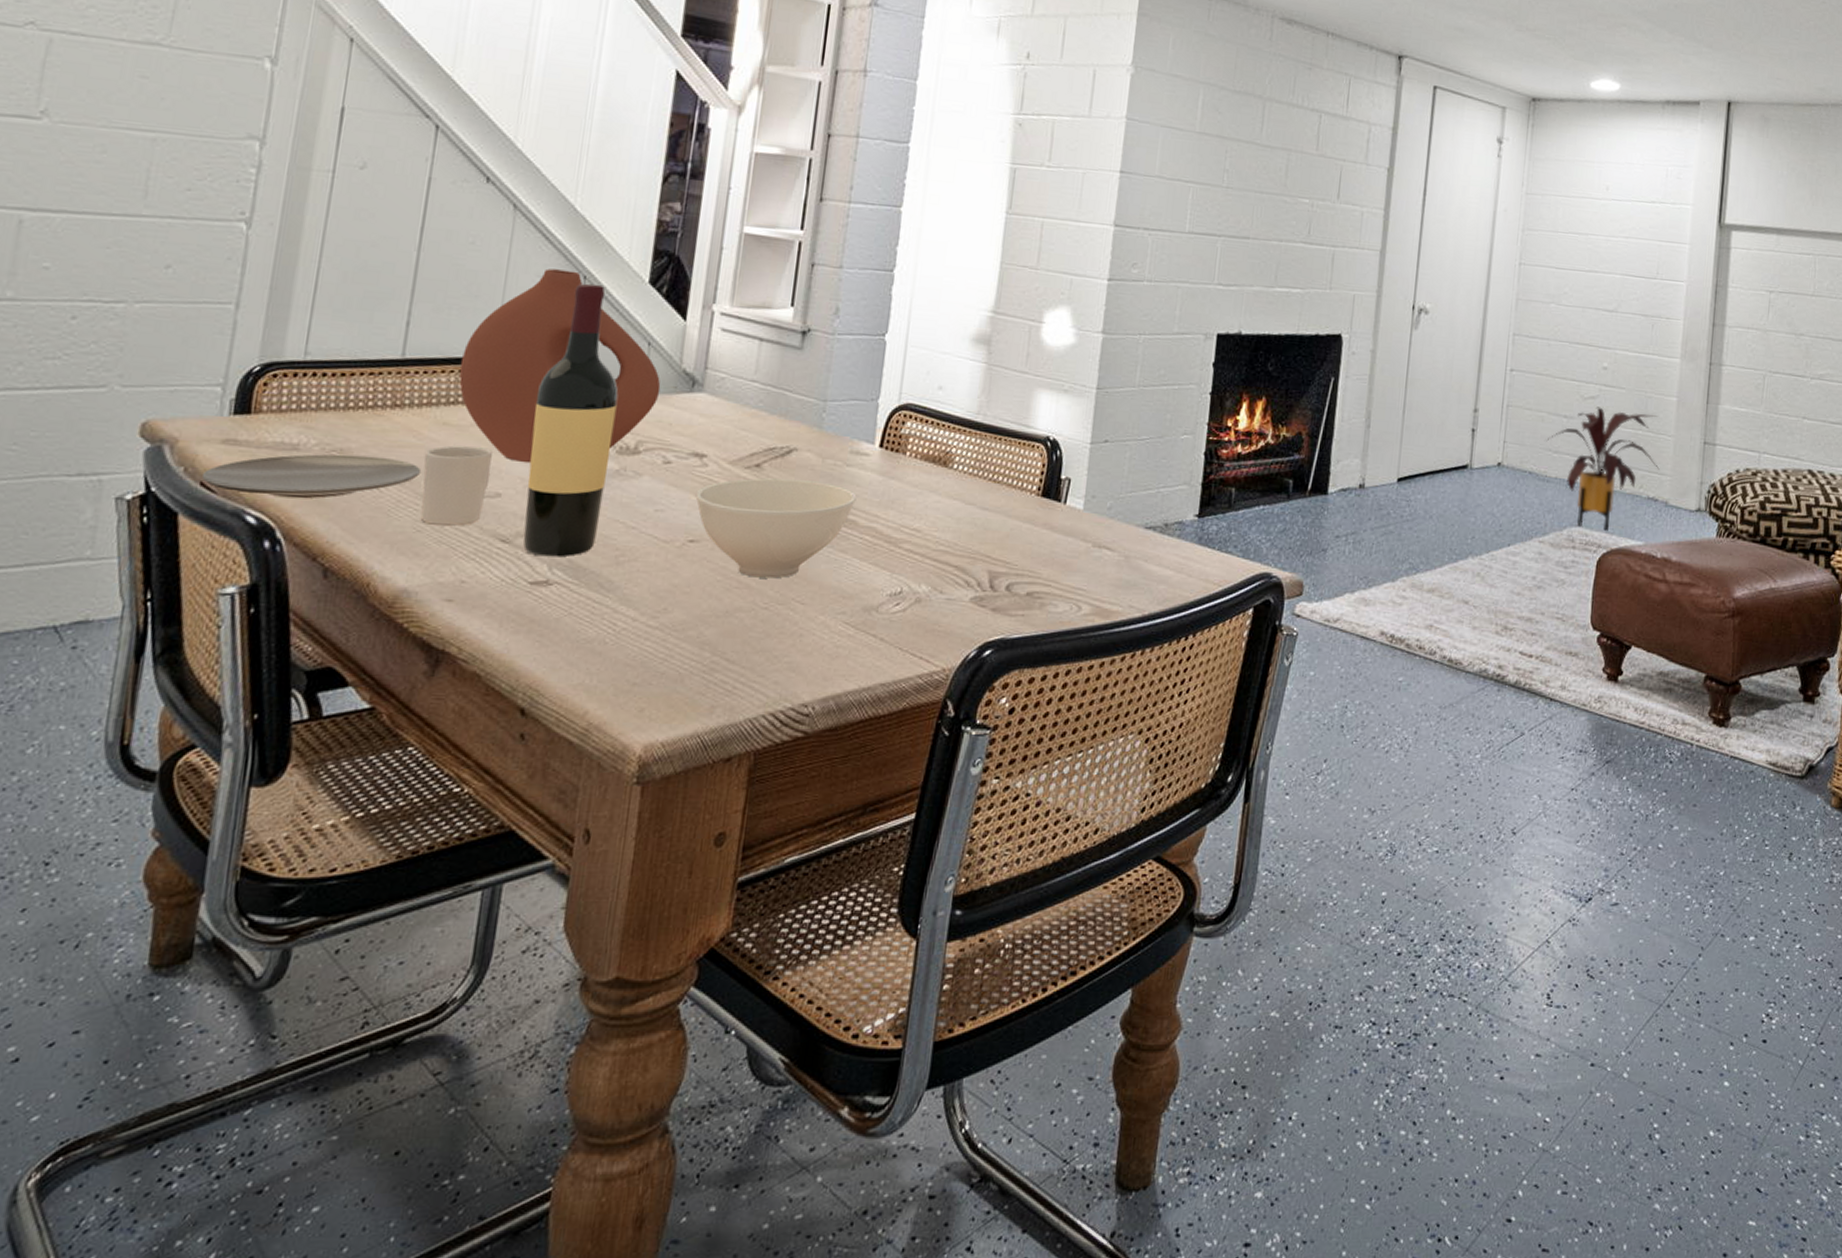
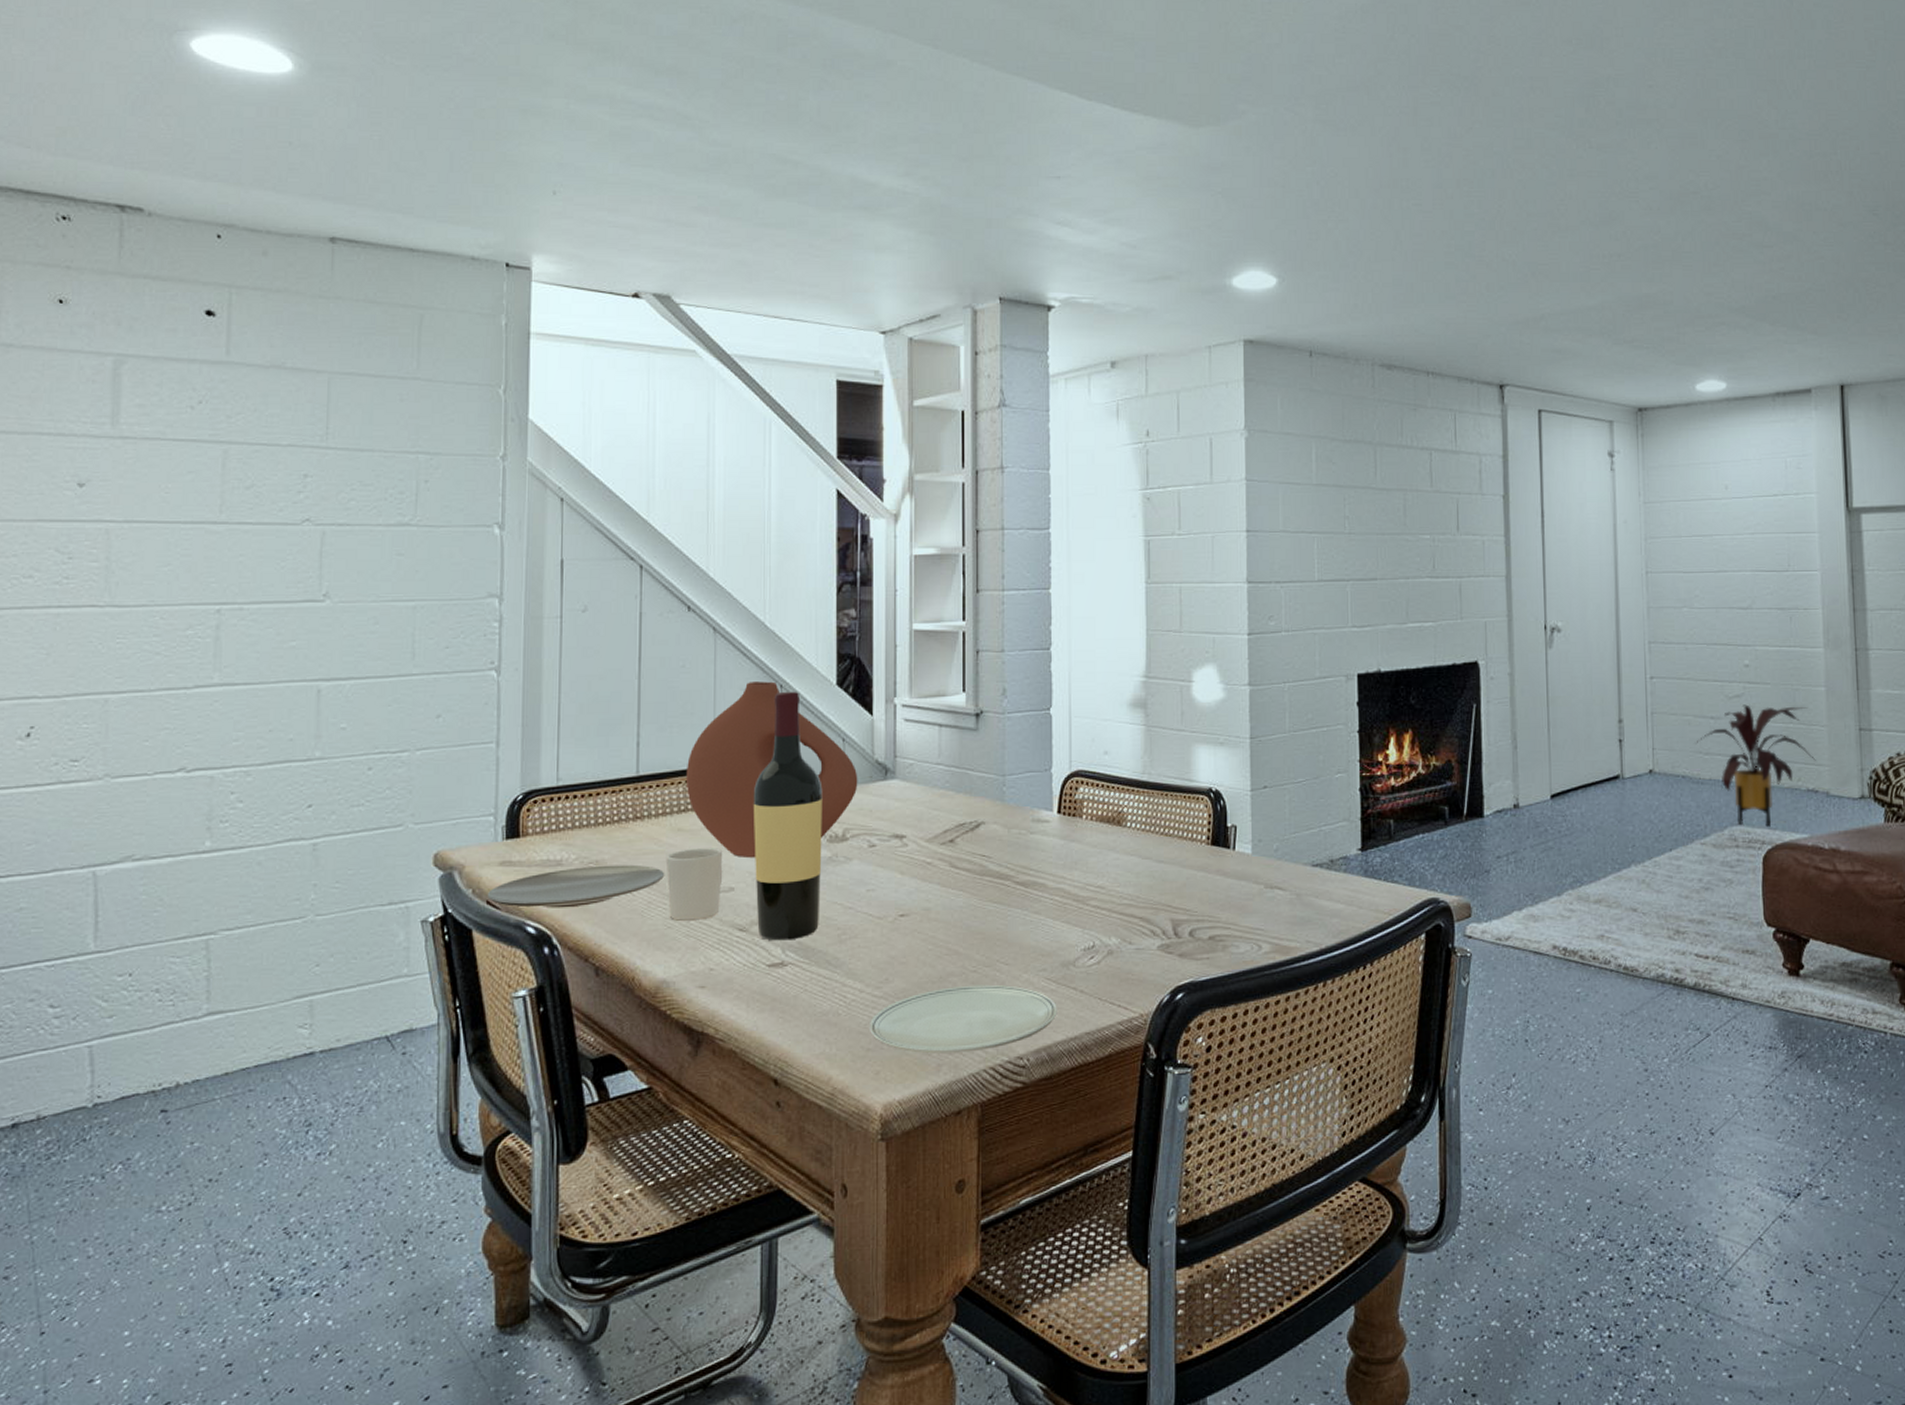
plate: none [637,622,853,696] -> present [868,984,1057,1054]
bowl: present [695,478,857,579] -> none [900,850,1043,944]

